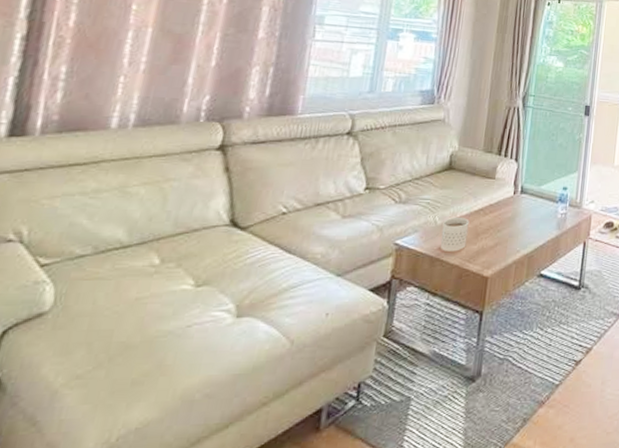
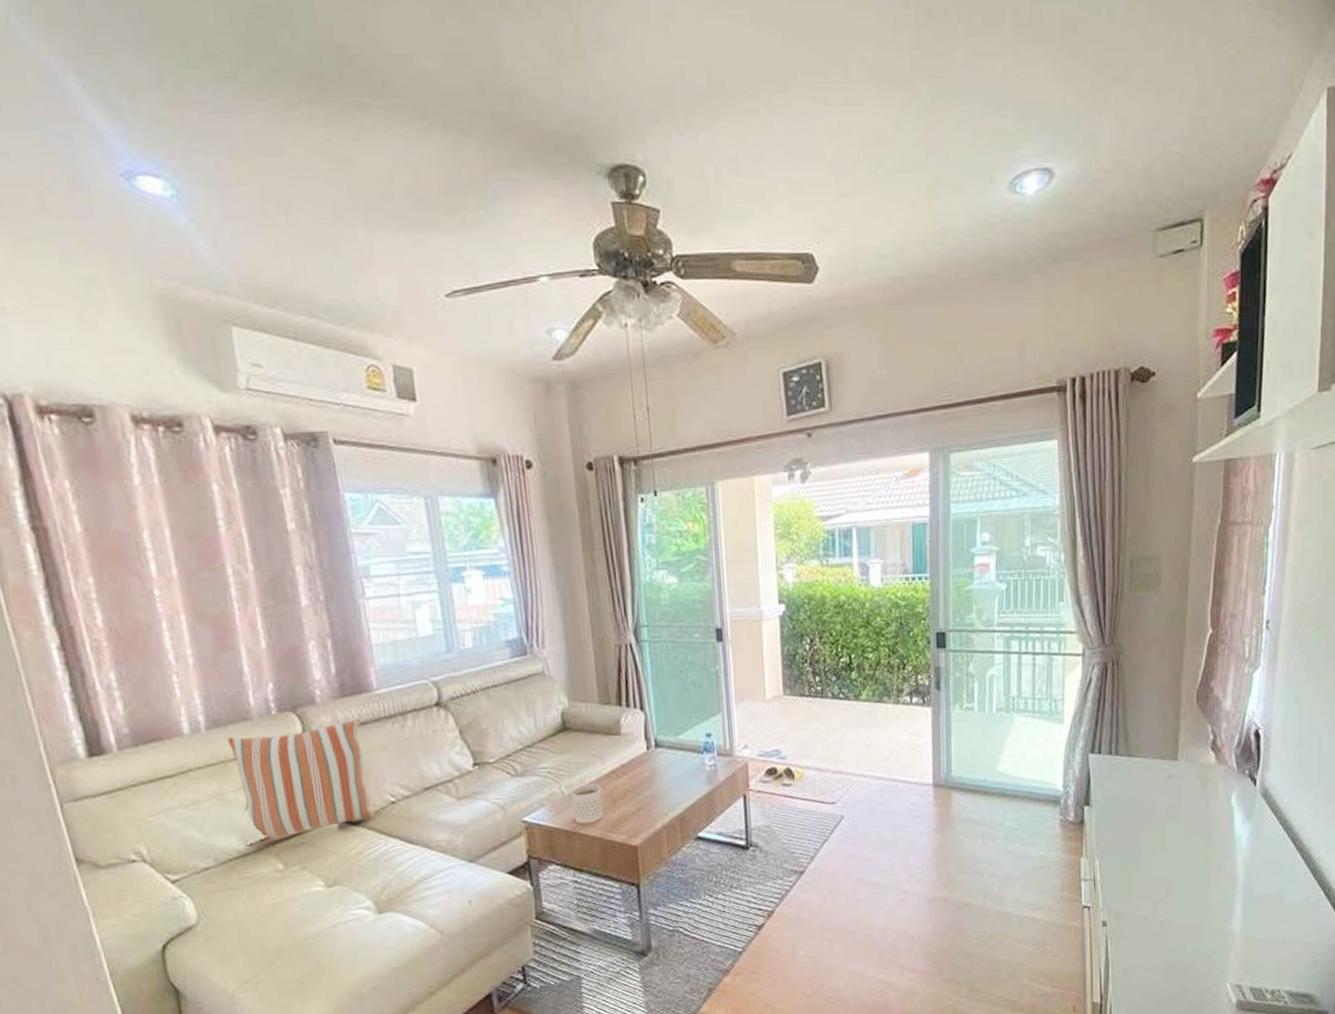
pillow: none [129,135,278,239] -> present [227,718,376,847]

